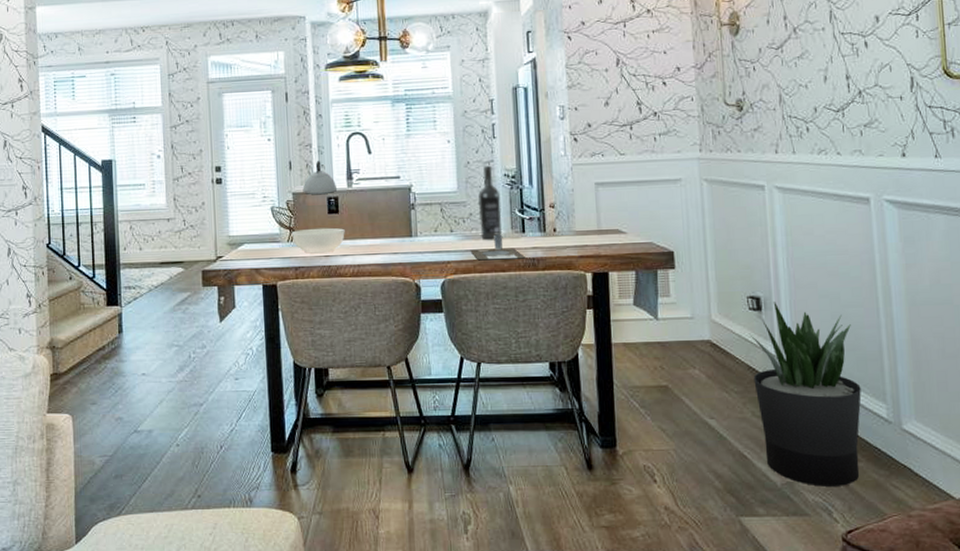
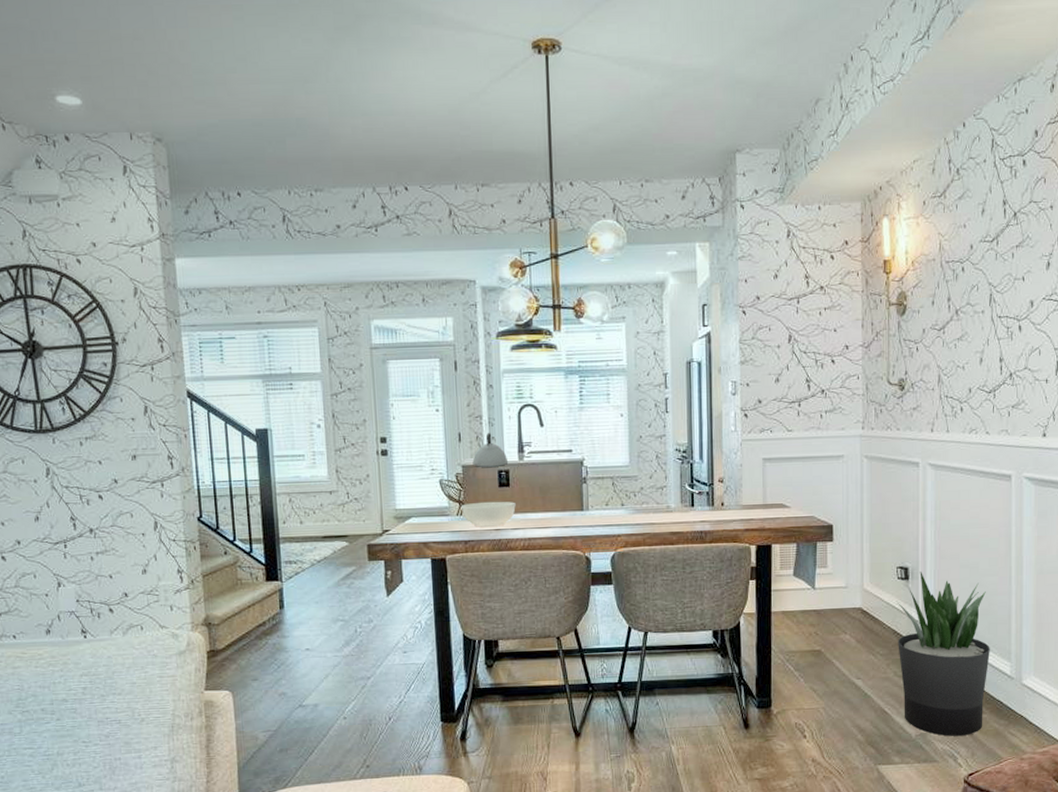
place setting: present [470,234,525,261] -> none [640,508,693,534]
wine bottle: present [478,165,502,241] -> none [650,440,672,515]

